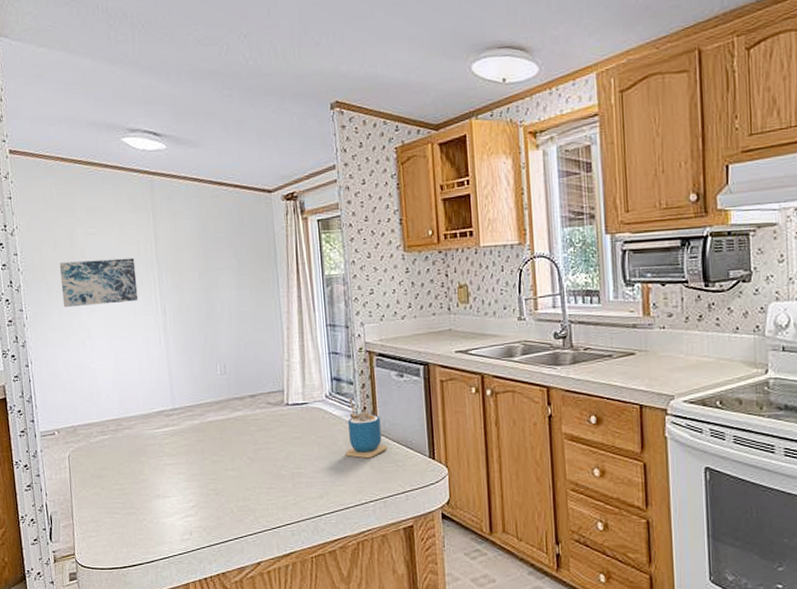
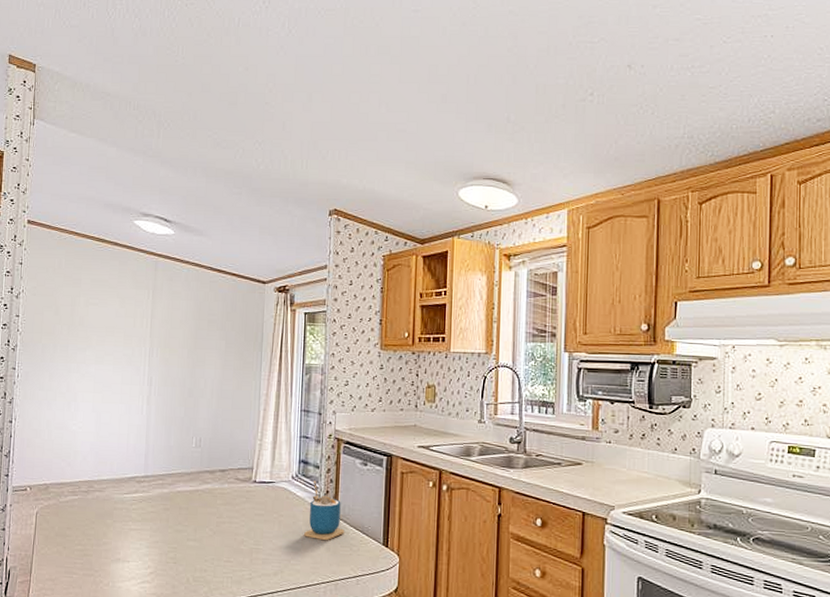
wall art: present [59,258,138,308] -> none [55,327,130,371]

